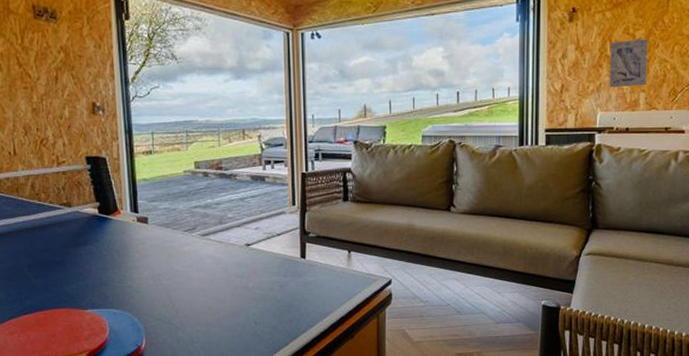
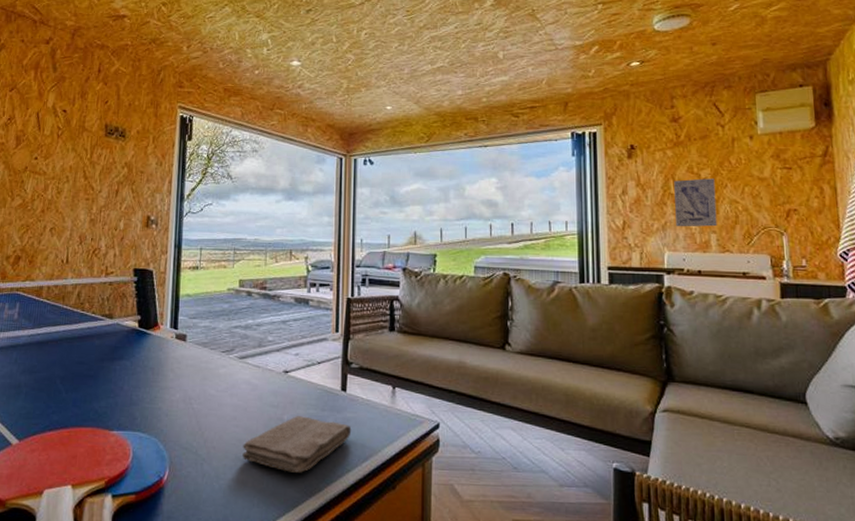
washcloth: none [213,283,312,332] -> present [242,416,352,473]

